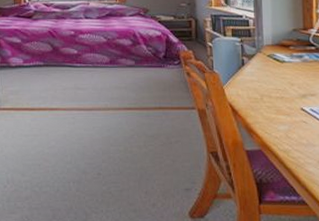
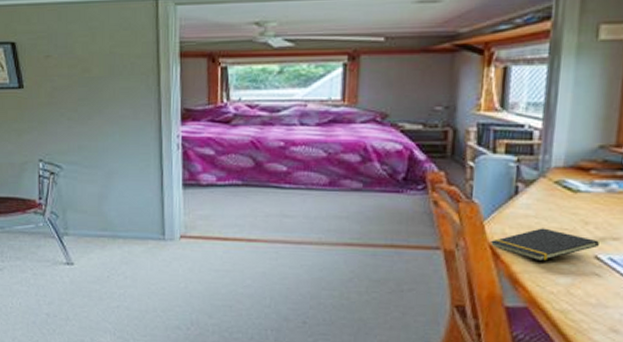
notepad: none [229,89,303,115] -> present [489,228,599,262]

